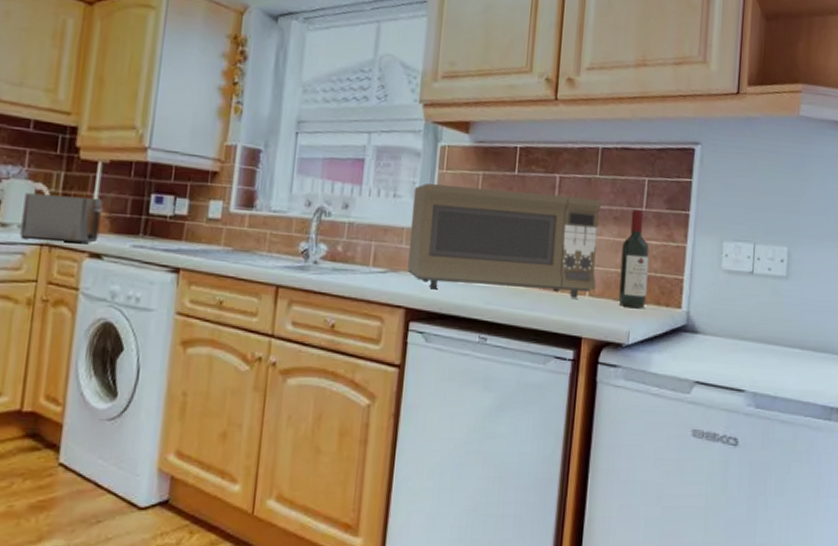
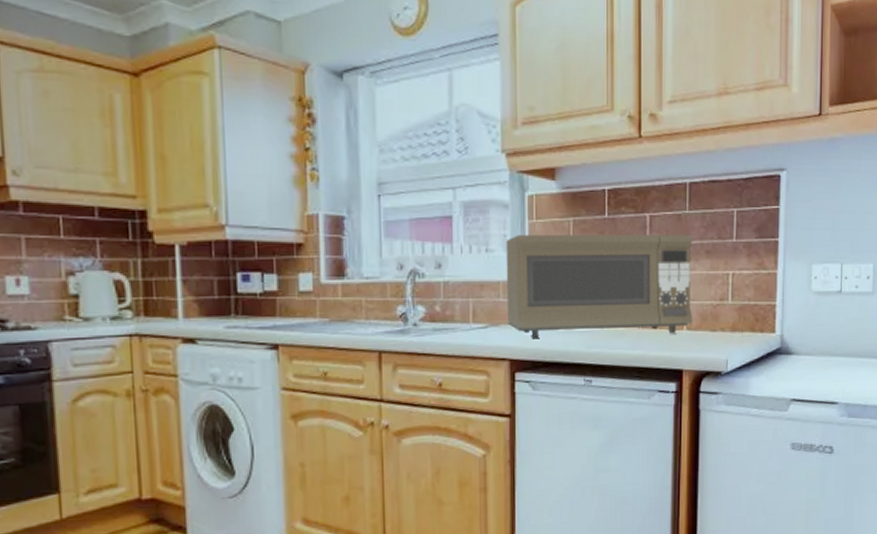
toaster: present [20,193,103,244] -> none [103,283,189,332]
wine bottle: present [618,209,650,309] -> none [714,241,742,337]

